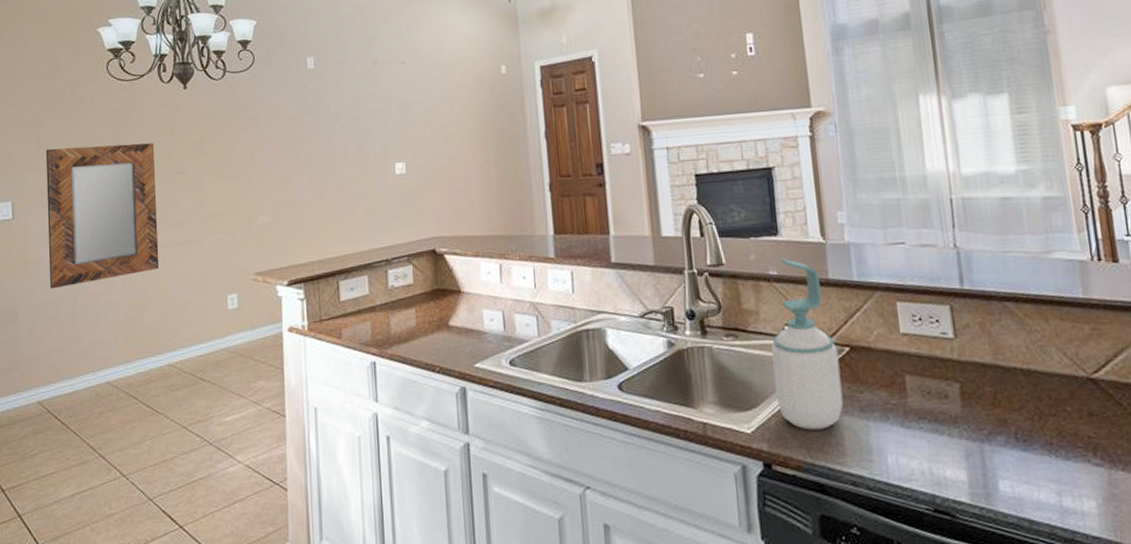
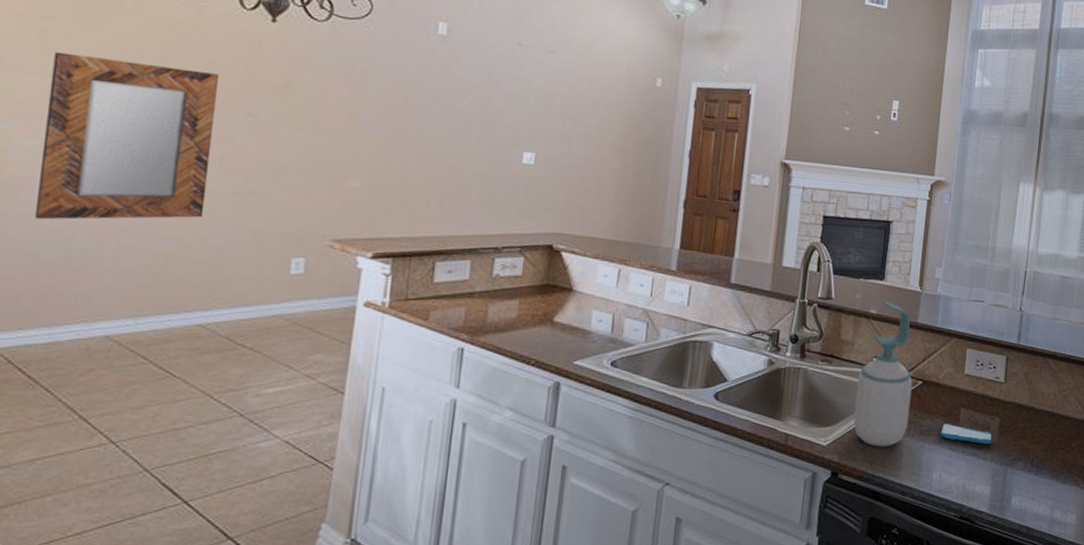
sponge: none [885,395,954,417] -> present [940,424,992,444]

